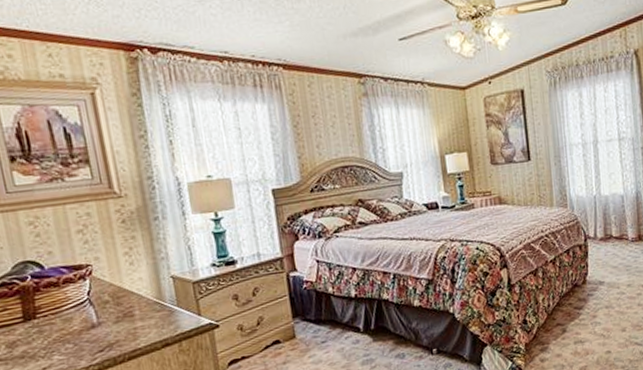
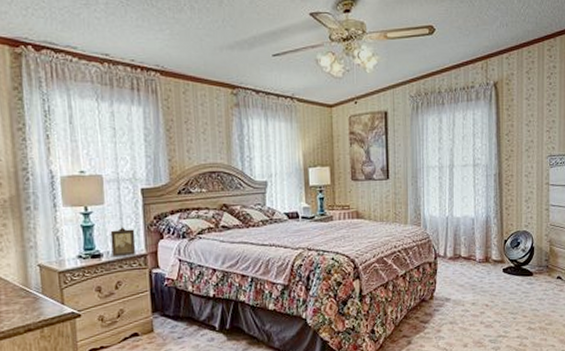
photo frame: none [243,230,272,263] -> present [110,227,136,258]

